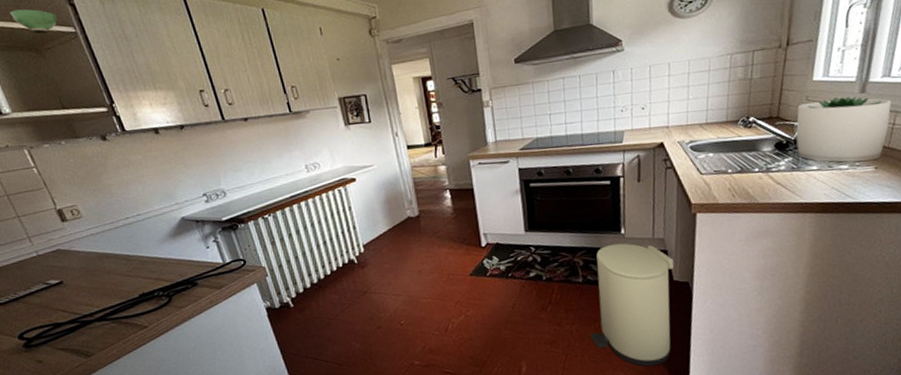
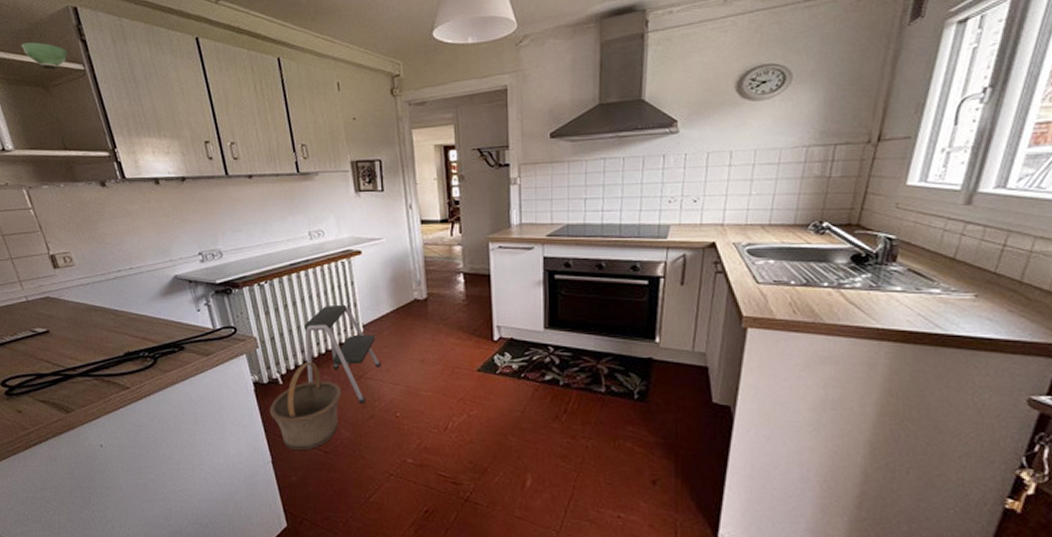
basket: none [284,284,350,366] -> present [270,363,342,451]
step stool: none [309,228,383,317] -> present [304,304,381,404]
pedal bin: present [590,243,675,367] -> none [608,353,715,498]
planter: present [796,96,891,163] -> none [879,206,1004,287]

